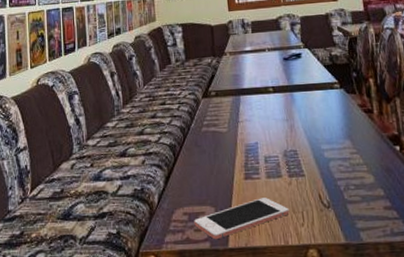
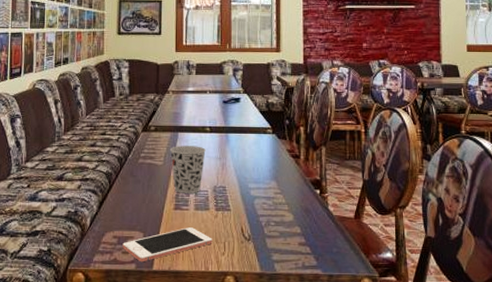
cup: none [234,108,271,161] -> present [170,146,206,193]

